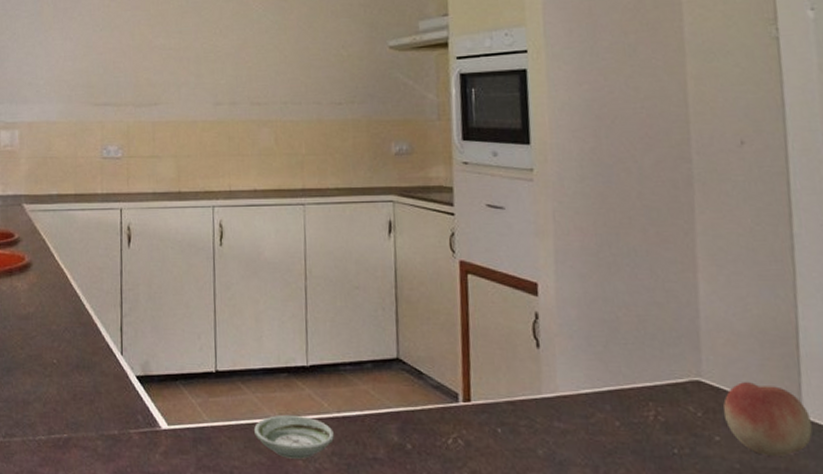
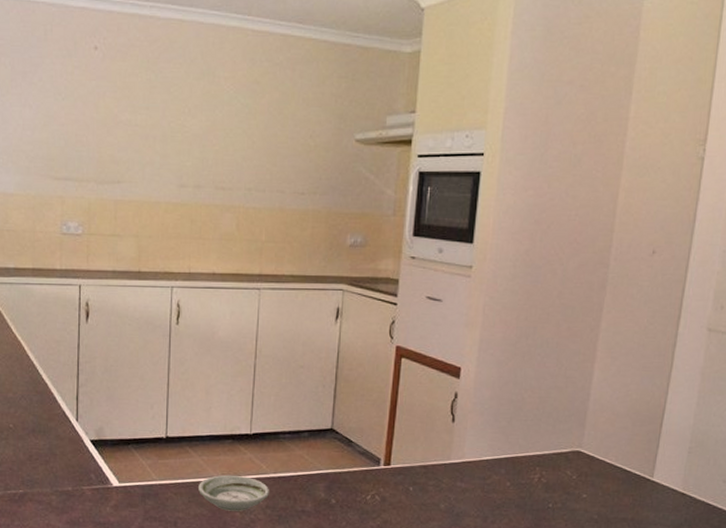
fruit: present [723,382,813,456] -> none [593,452,659,509]

